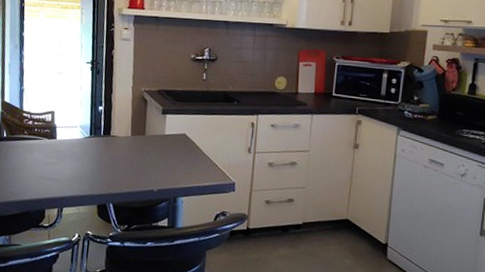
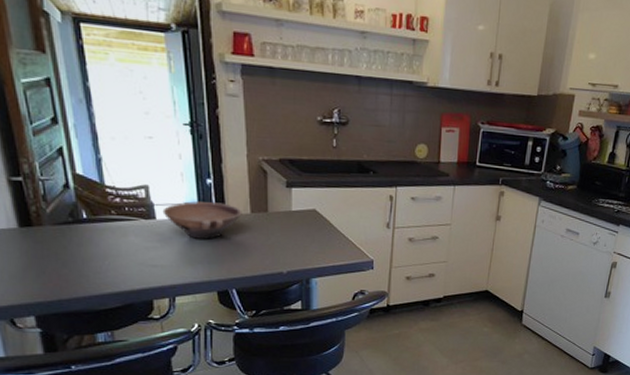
bowl: none [62,124,124,158] -> present [162,200,242,239]

